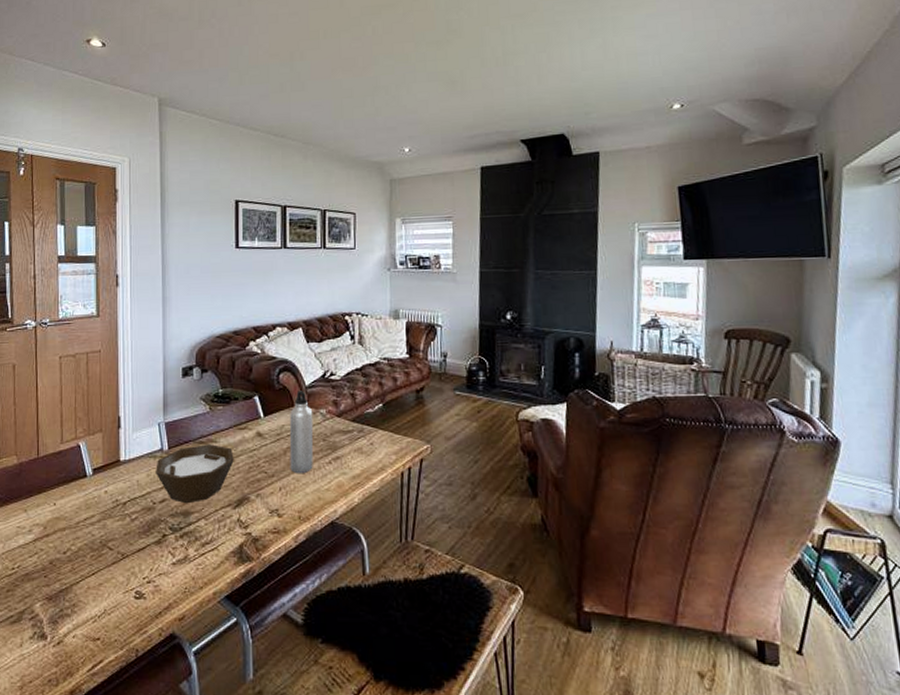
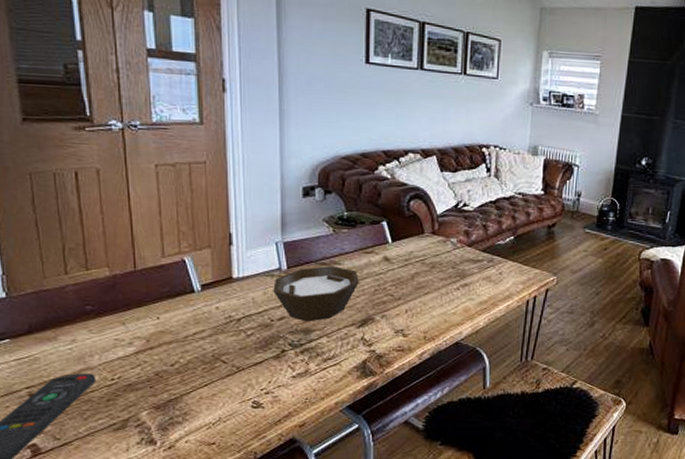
water bottle: present [289,390,314,473] -> none [417,219,444,297]

